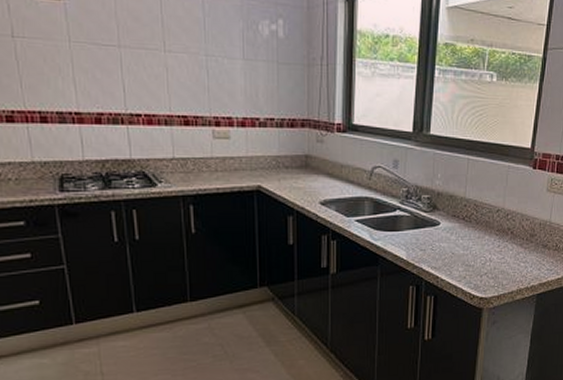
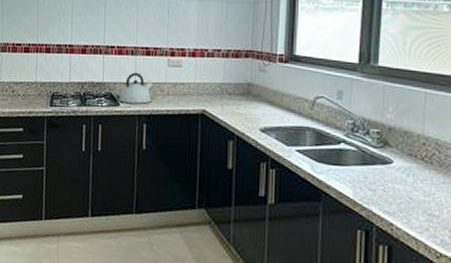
kettle: none [155,146,197,183] -> present [119,72,153,104]

